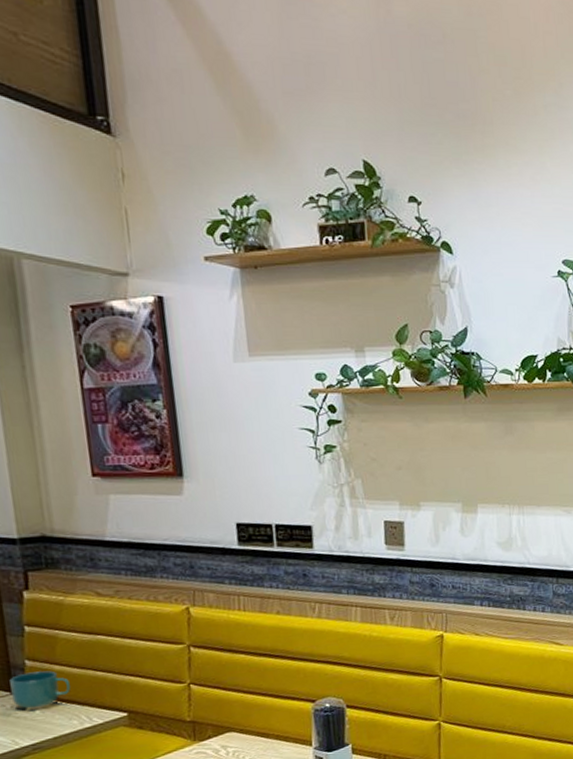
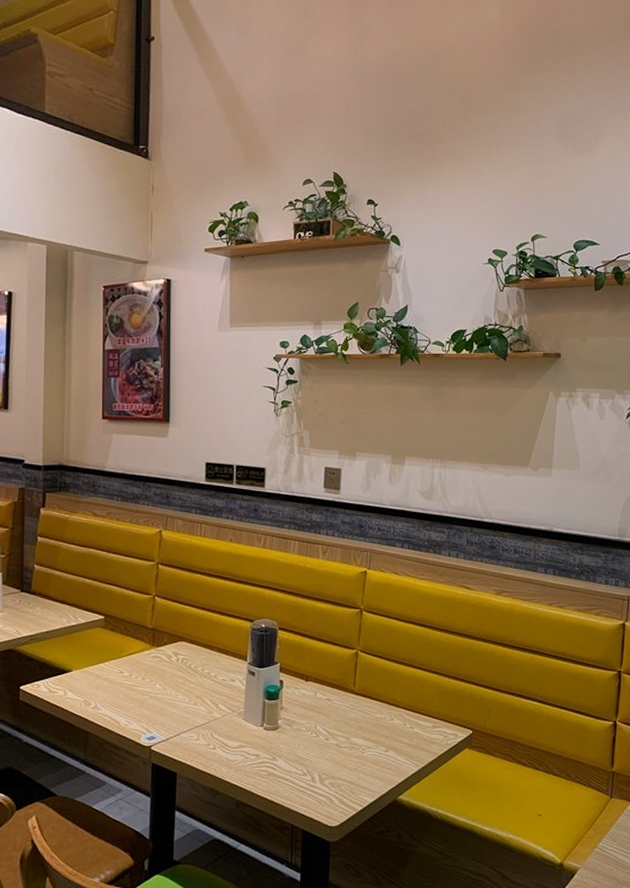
cup: present [9,670,71,709] -> none [21,575,65,605]

